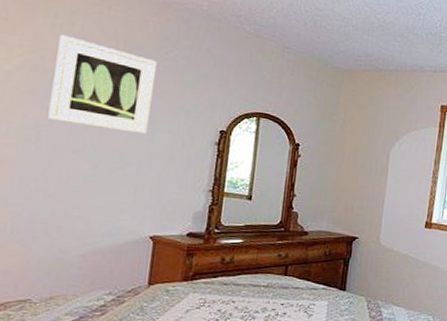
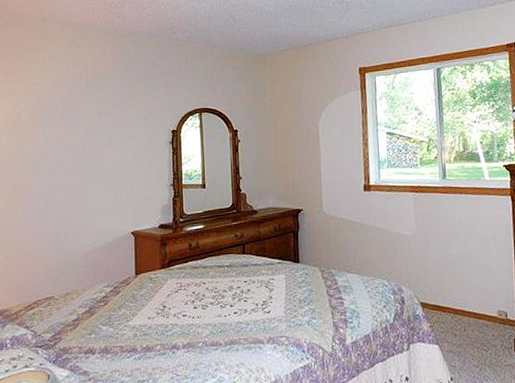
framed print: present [48,34,158,134] -> none [48,75,118,146]

